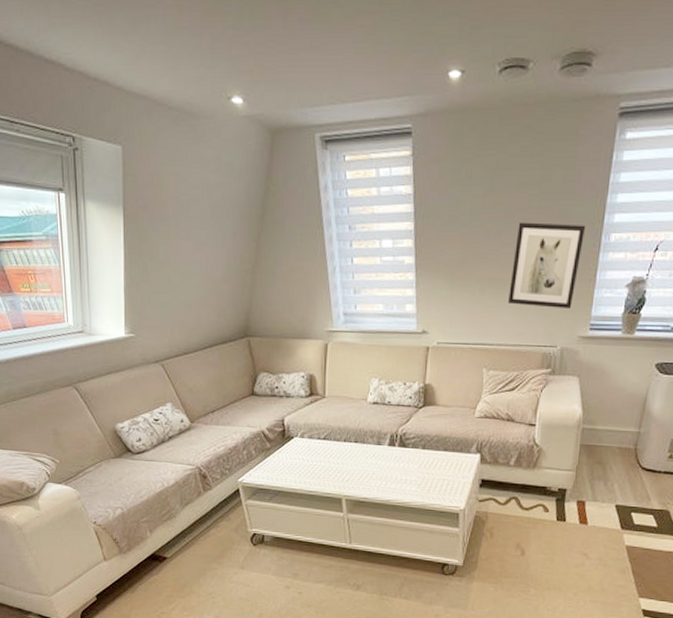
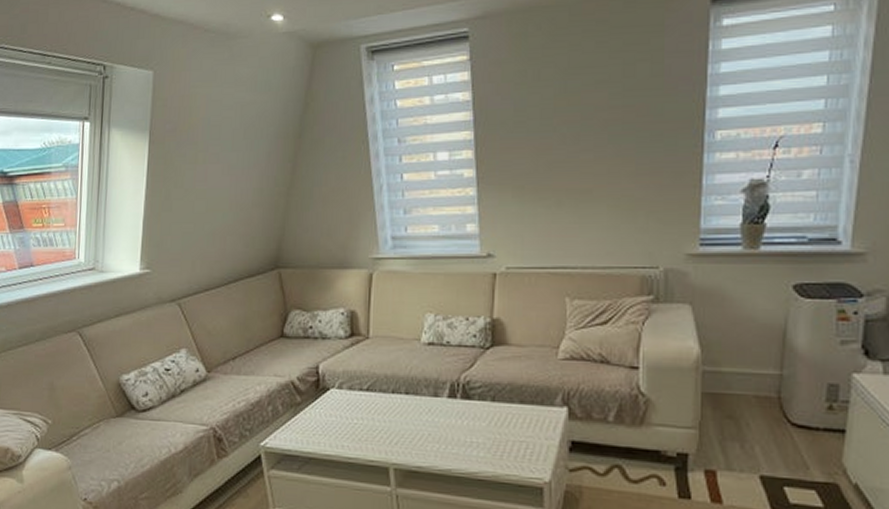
wall art: present [508,222,585,309] -> none [593,123,682,221]

